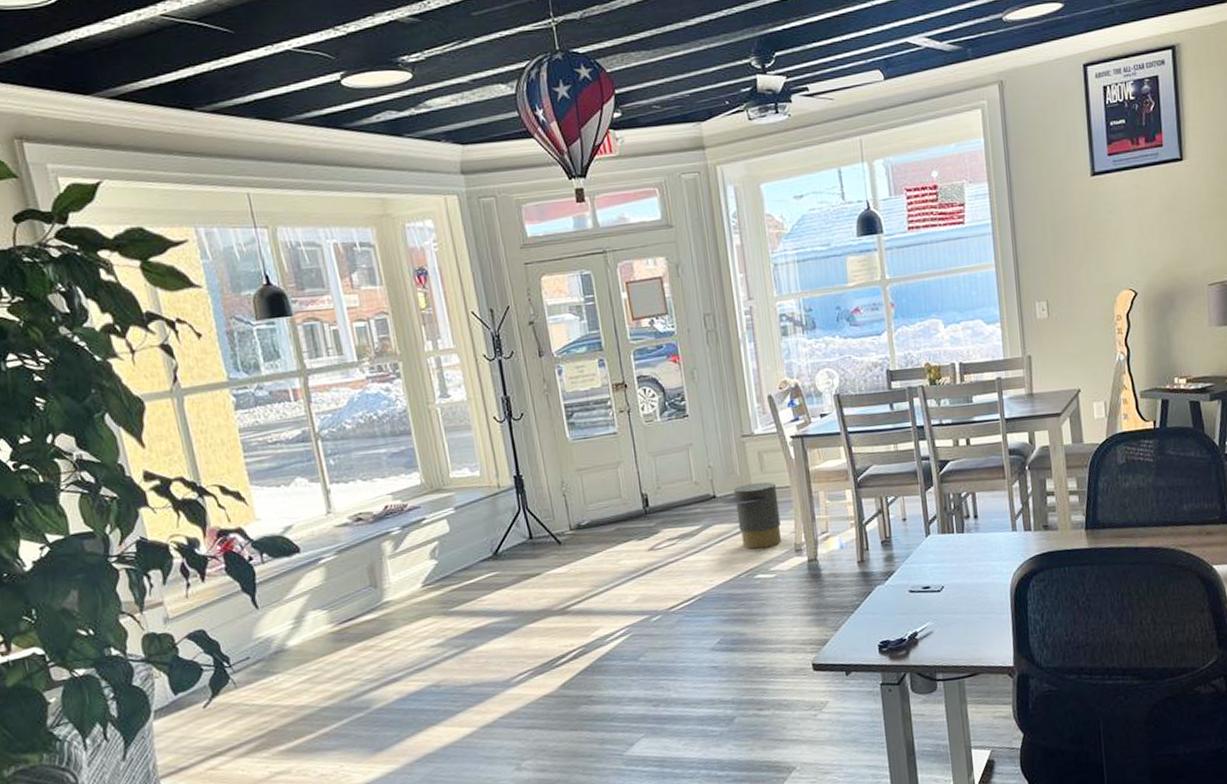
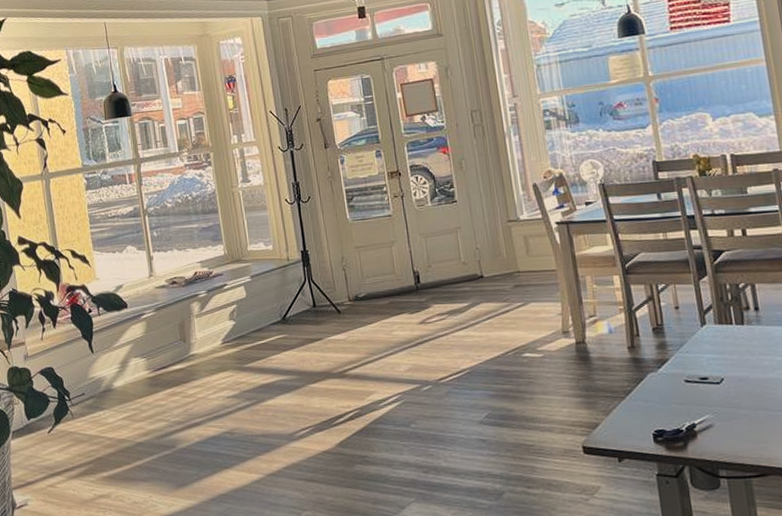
trash can: present [721,481,782,550] -> none [489,264,549,329]

